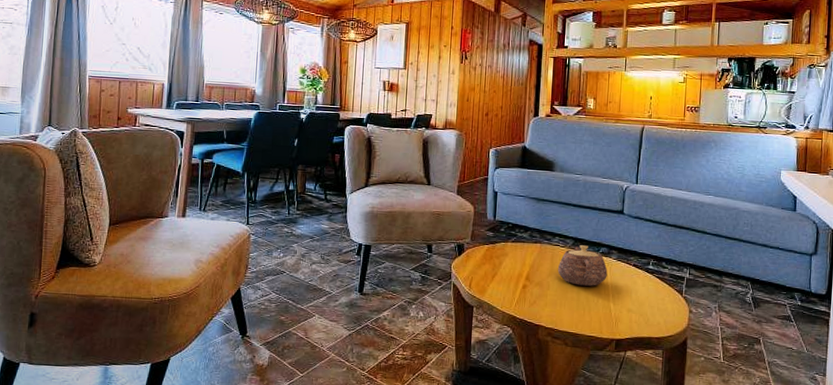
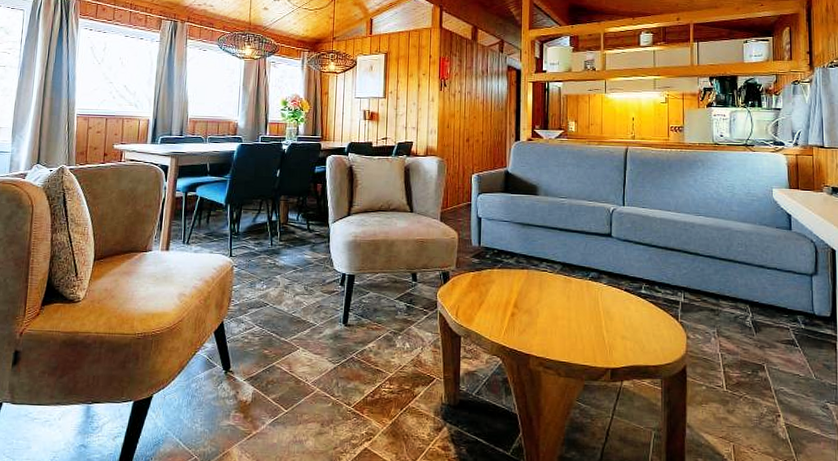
teapot: present [557,245,608,286] -> none [546,270,598,313]

